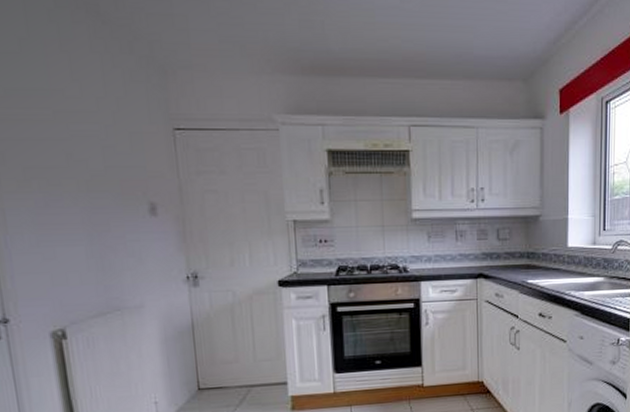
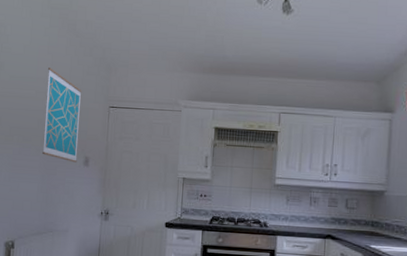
wall art: none [65,73,139,212] -> present [42,67,82,163]

